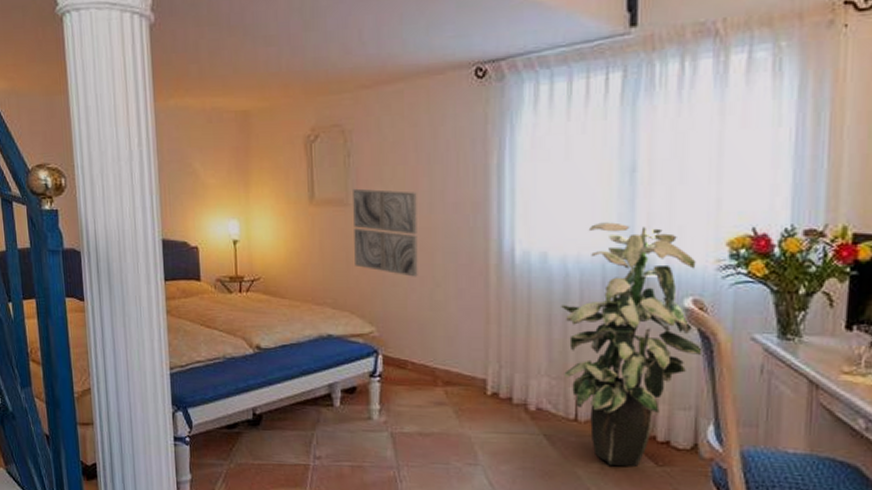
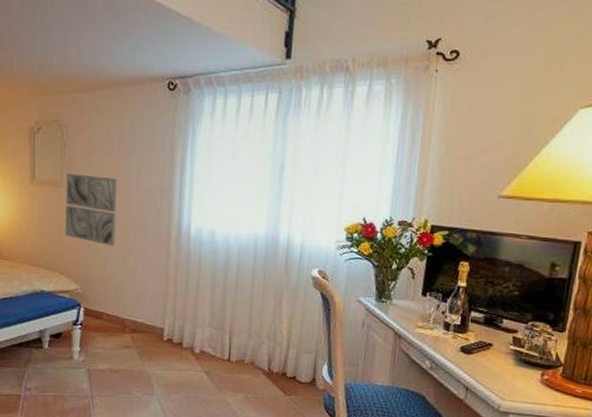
indoor plant: present [561,222,704,467] -> none [222,209,324,396]

